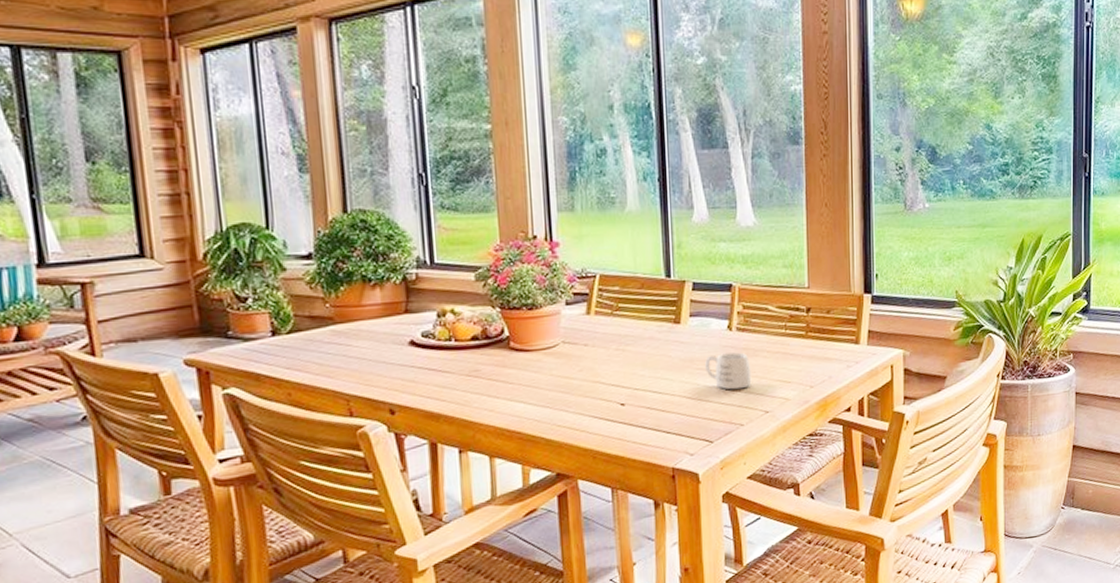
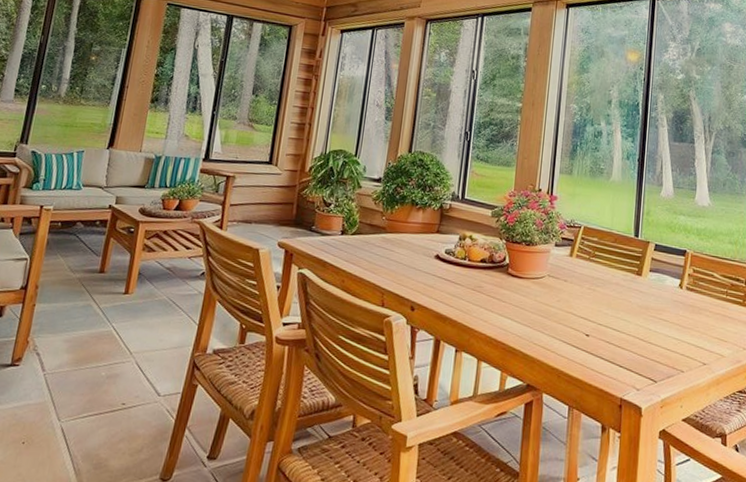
mug: present [705,352,752,390] -> none [657,306,695,340]

